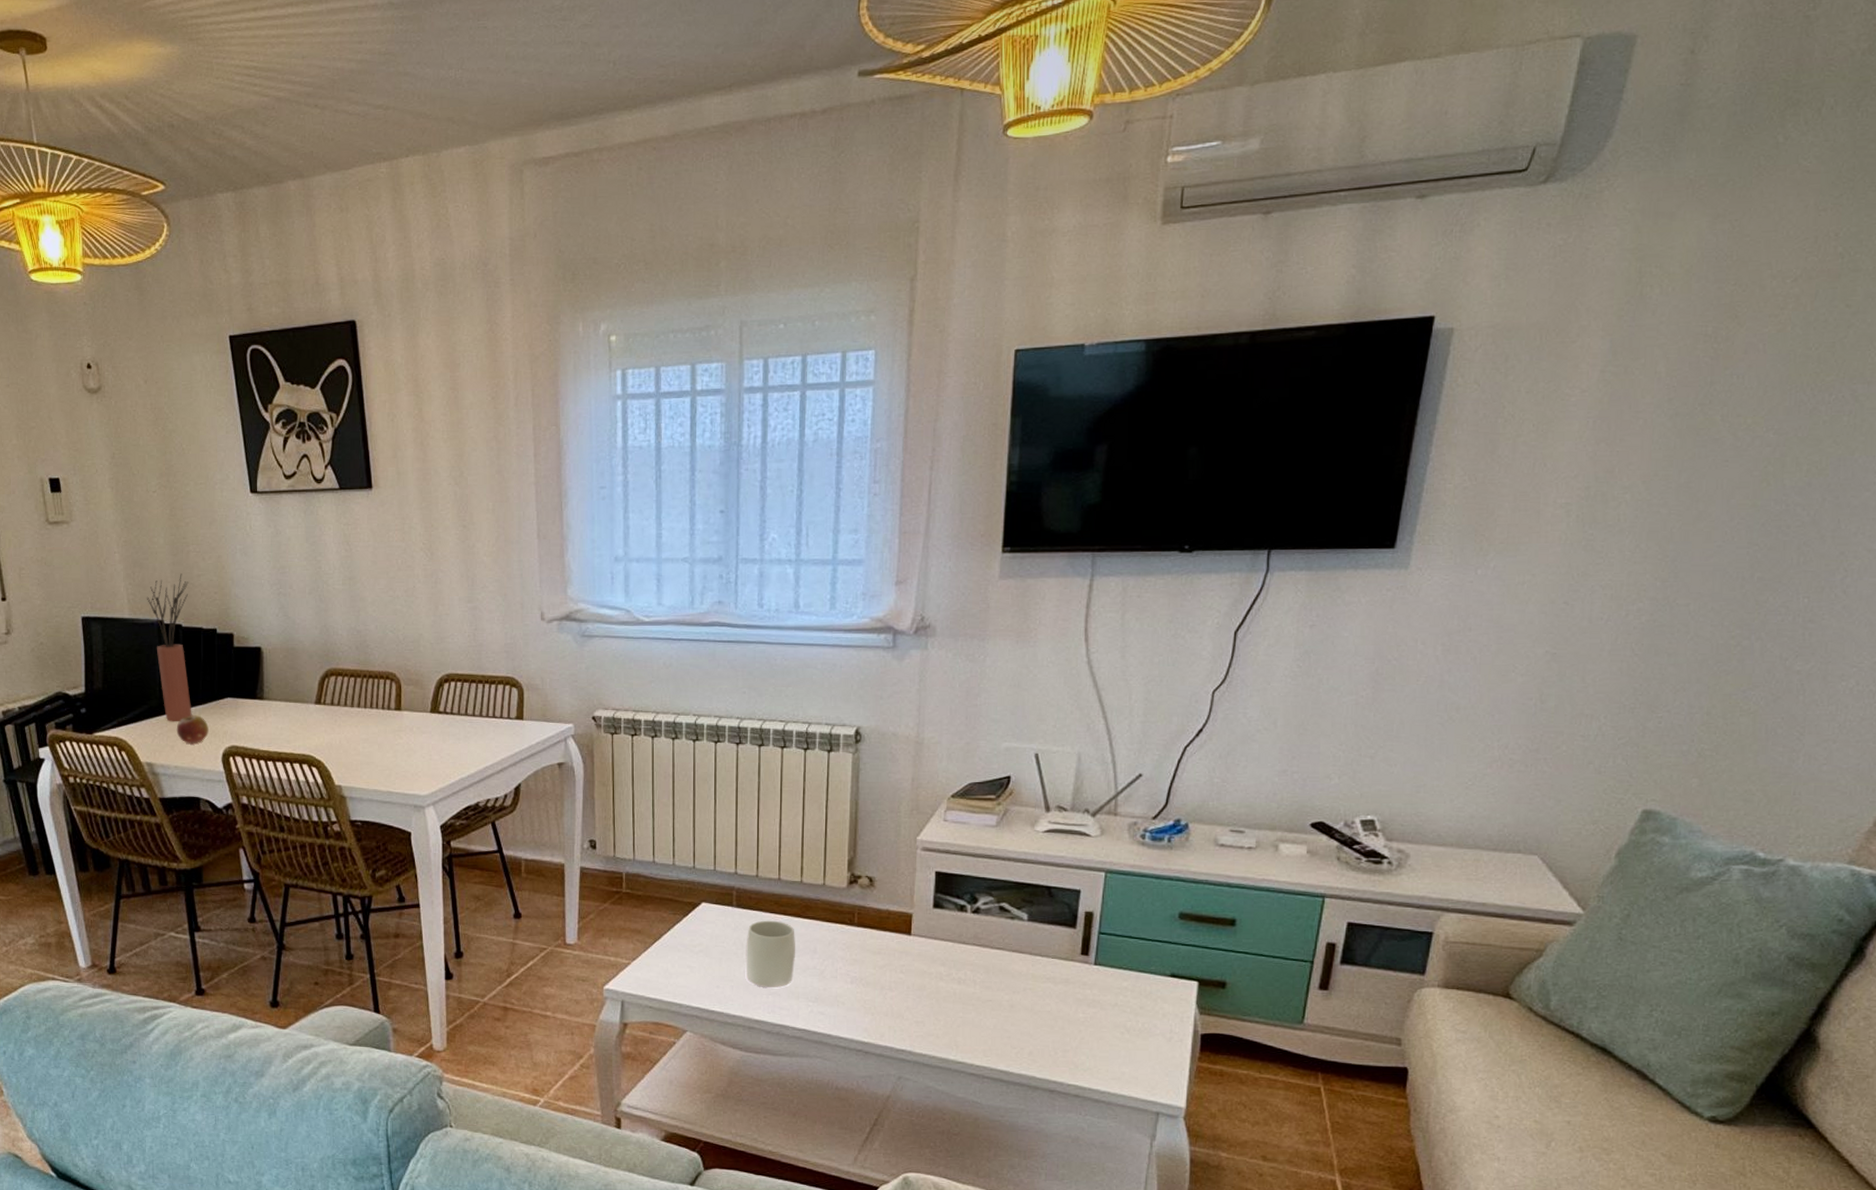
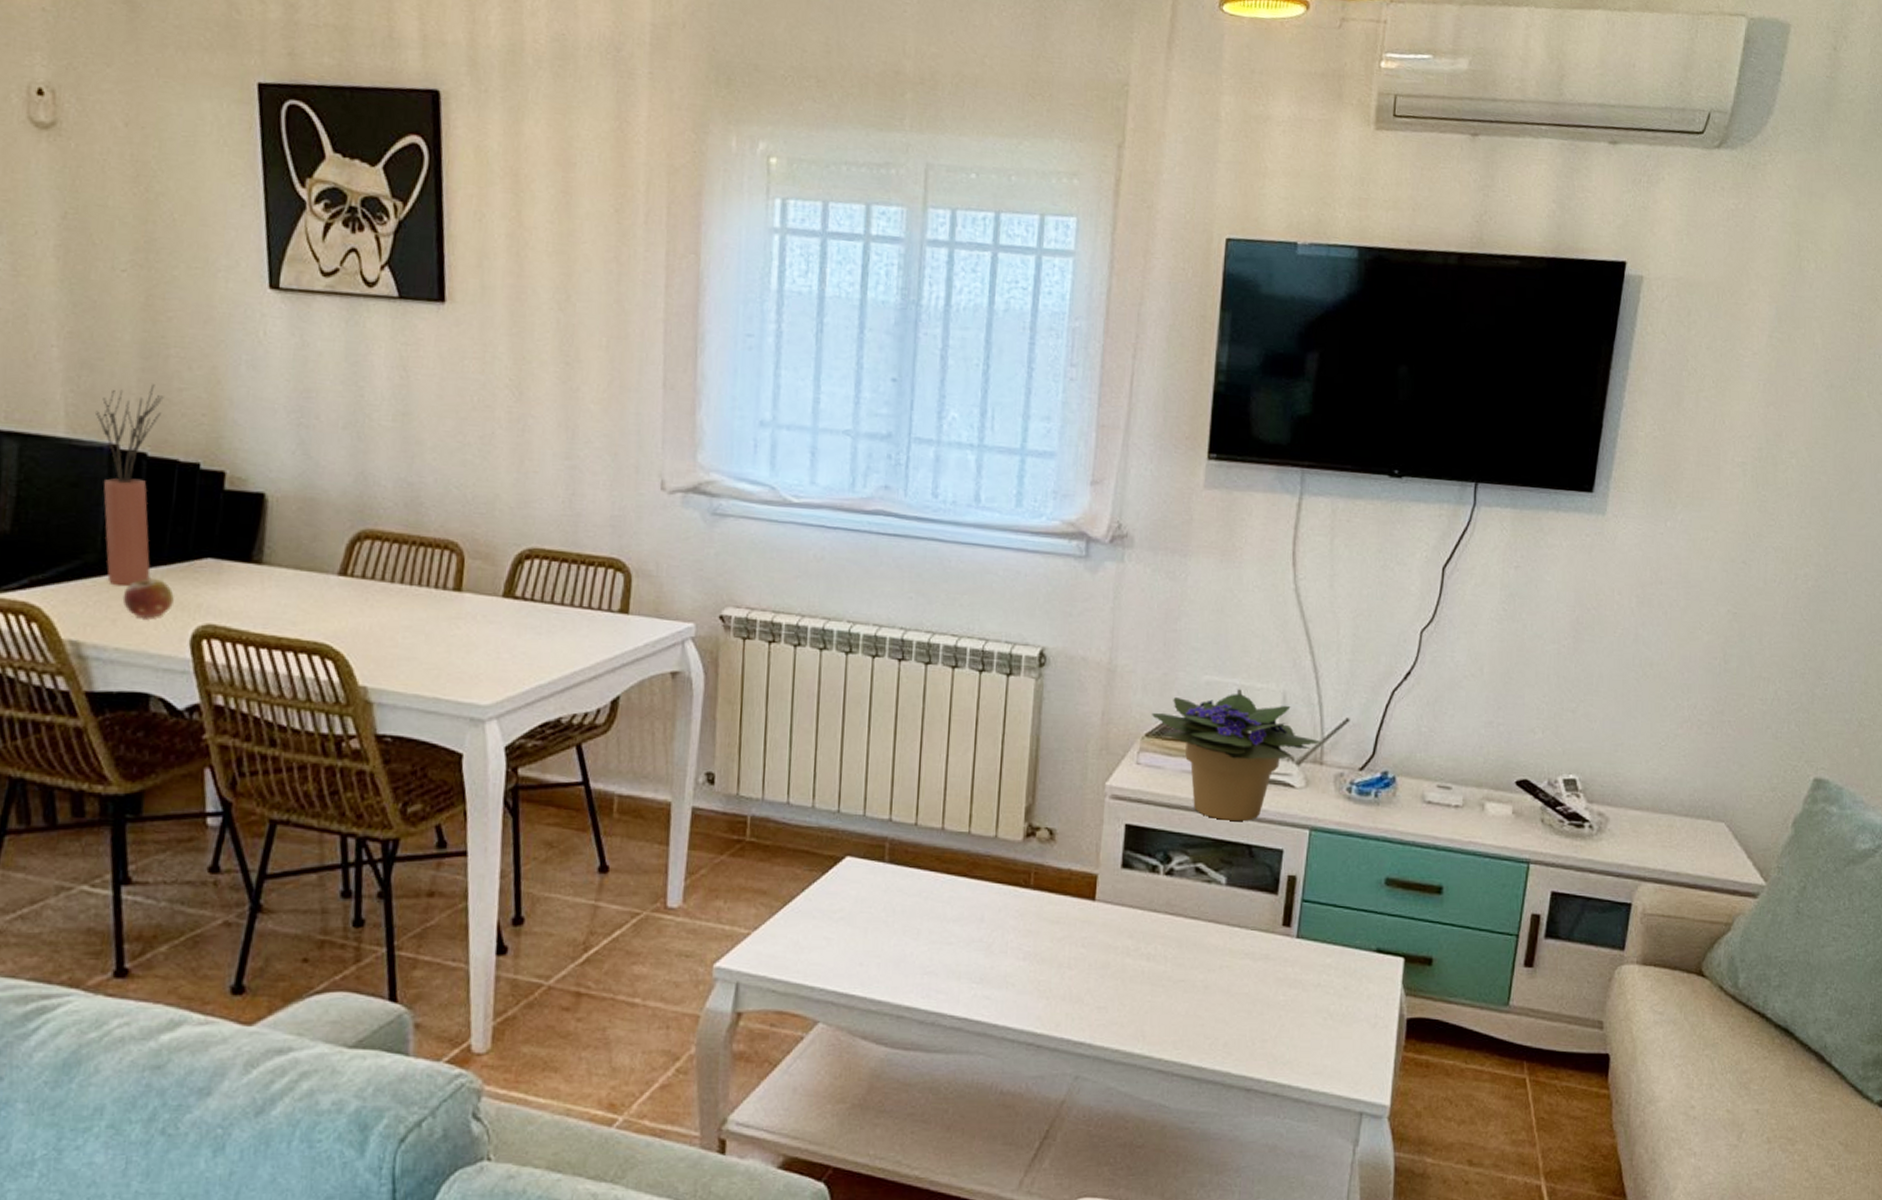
mug: present [745,920,795,989] -> none [896,880,959,967]
potted flower: none [957,757,1115,867] -> present [1152,694,1321,822]

